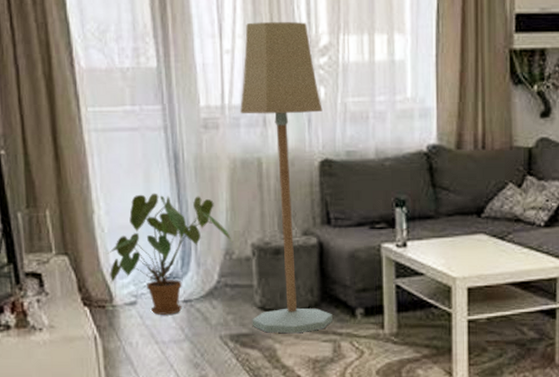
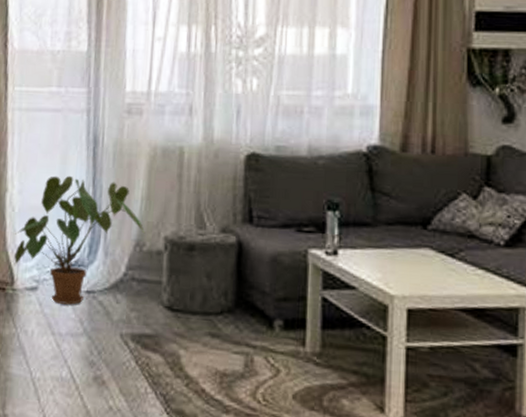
floor lamp: present [240,22,332,334] -> none [156,11,254,341]

